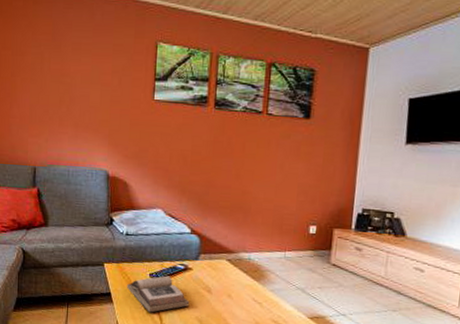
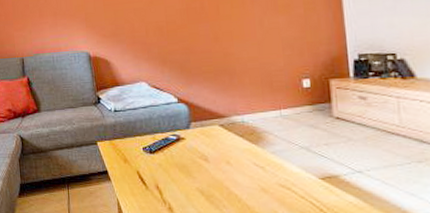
book: present [127,275,190,313] -> none [122,148,188,188]

